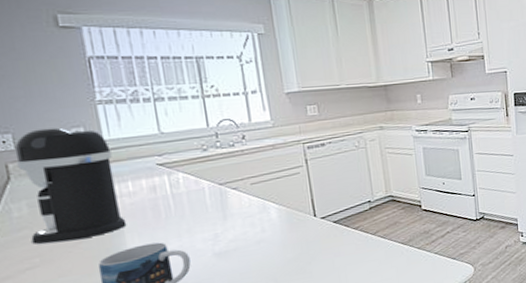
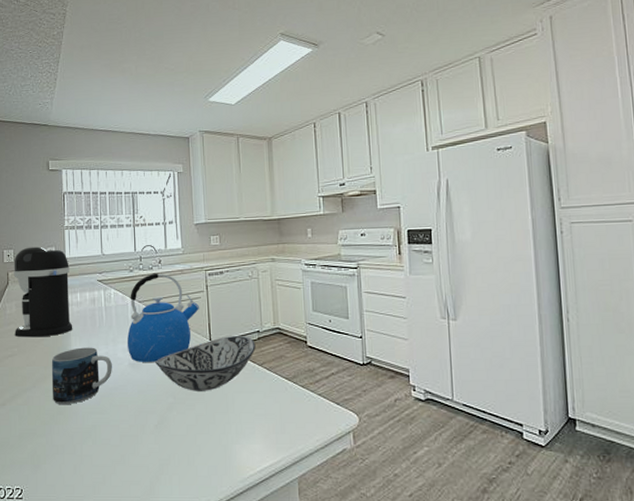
kettle: none [206,150,299,251] -> present [127,273,199,362]
decorative bowl: none [248,207,368,271] -> present [155,335,256,391]

